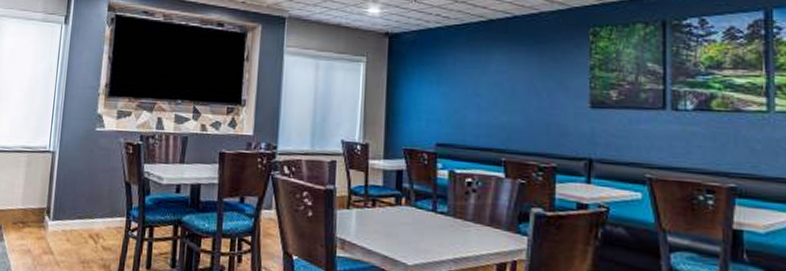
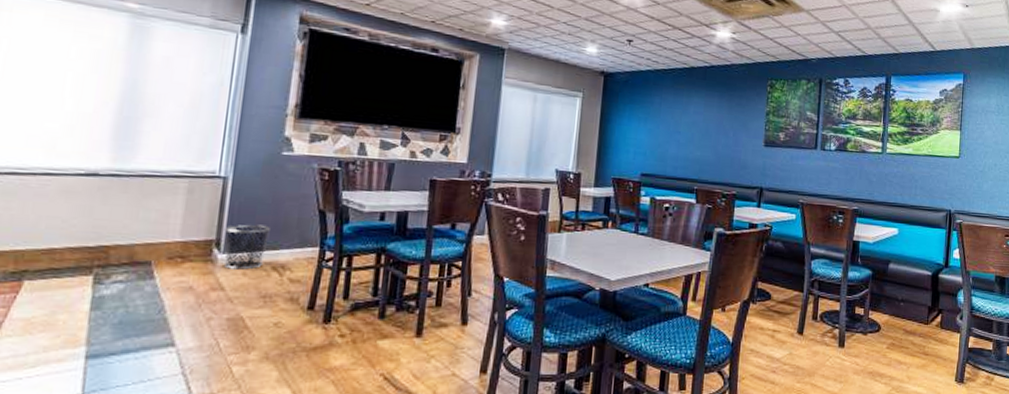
waste bin: none [52,194,87,236] -> present [223,224,270,270]

